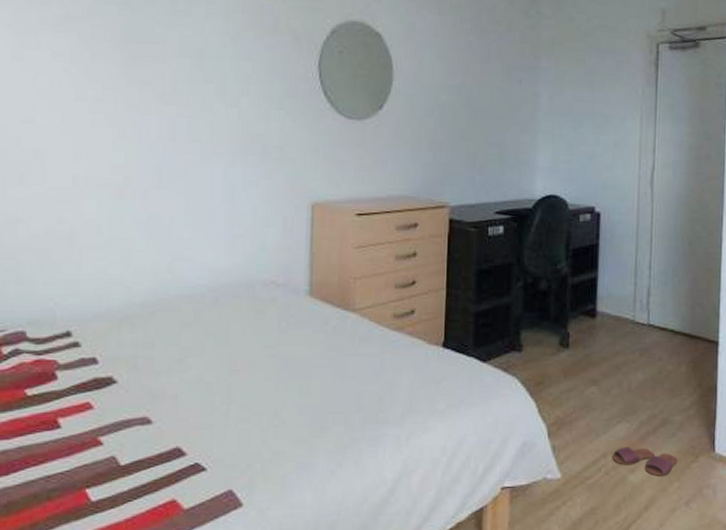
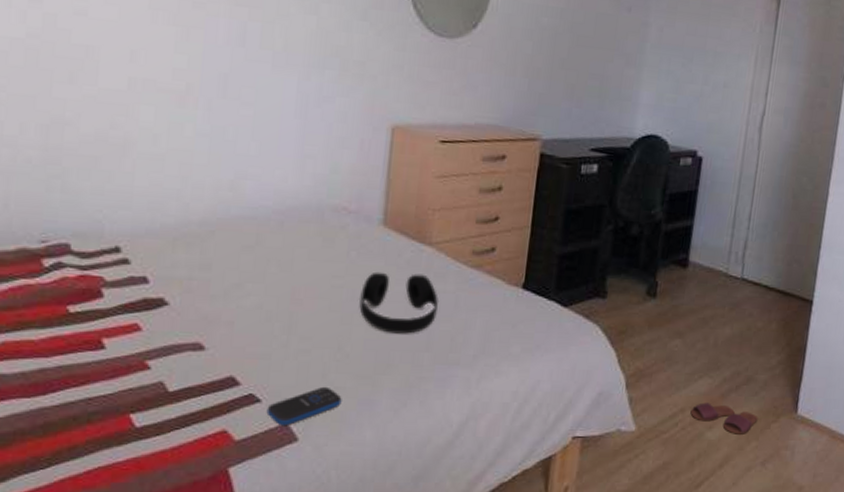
mobile phone: none [212,452,281,493] -> present [266,386,342,427]
headphones: none [292,339,366,397] -> present [359,271,440,334]

